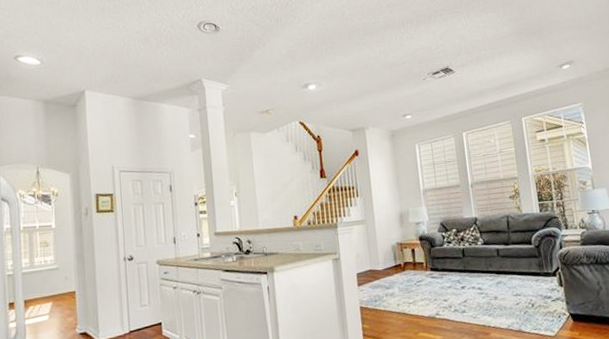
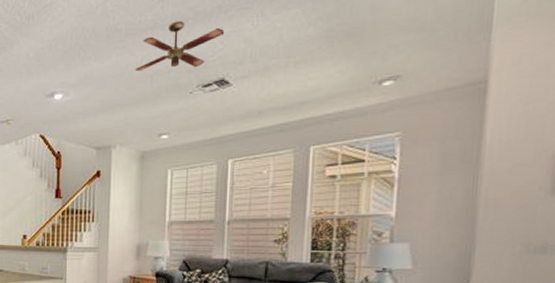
ceiling fan: none [375,22,443,64] -> present [135,20,225,72]

